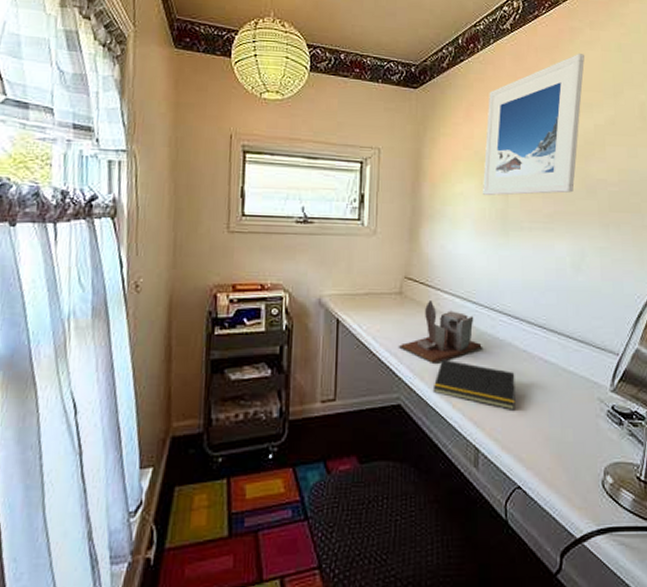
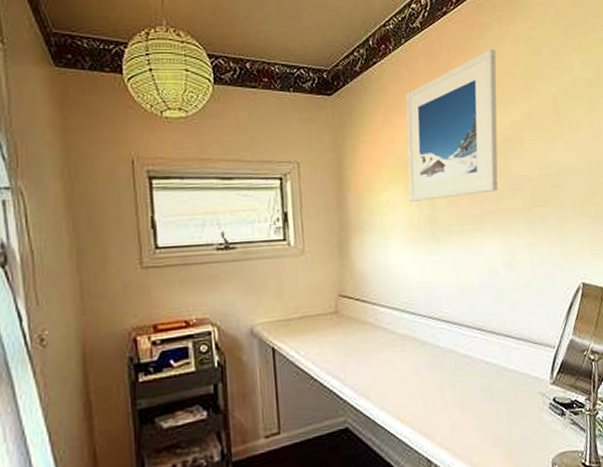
desk organizer: present [398,301,483,363] -> none [339,317,426,381]
notepad: present [432,359,516,410] -> none [379,374,463,417]

